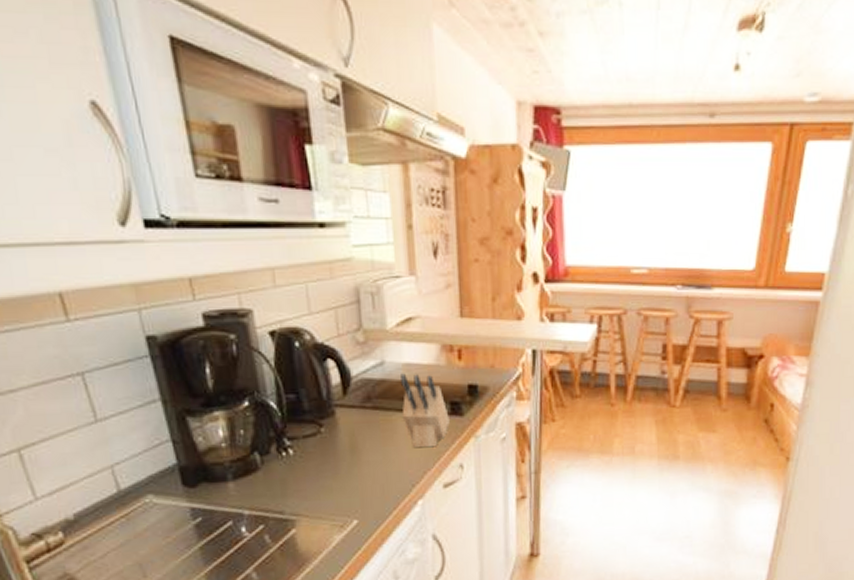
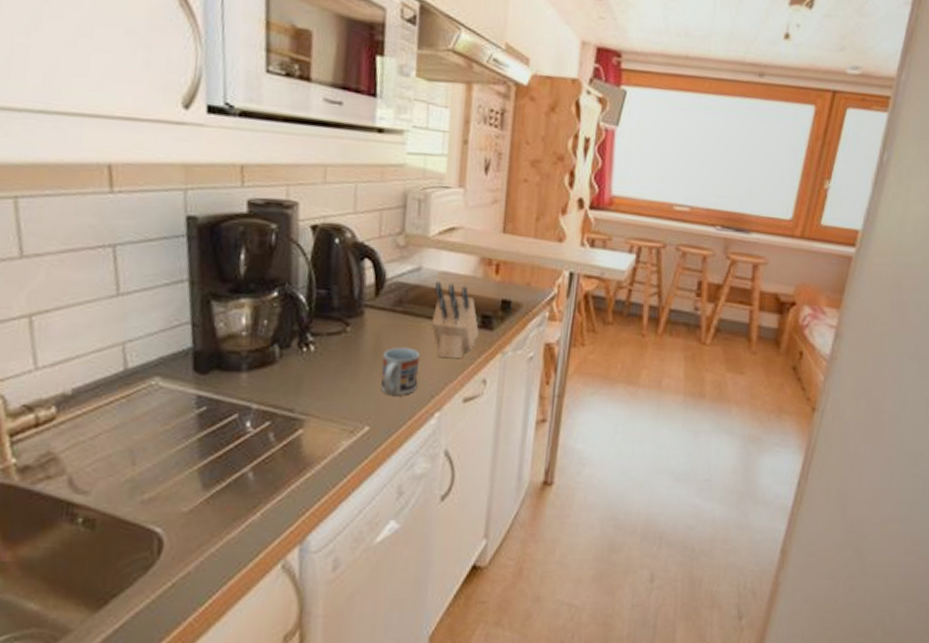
cup: none [359,441,398,489] -> present [381,347,420,396]

